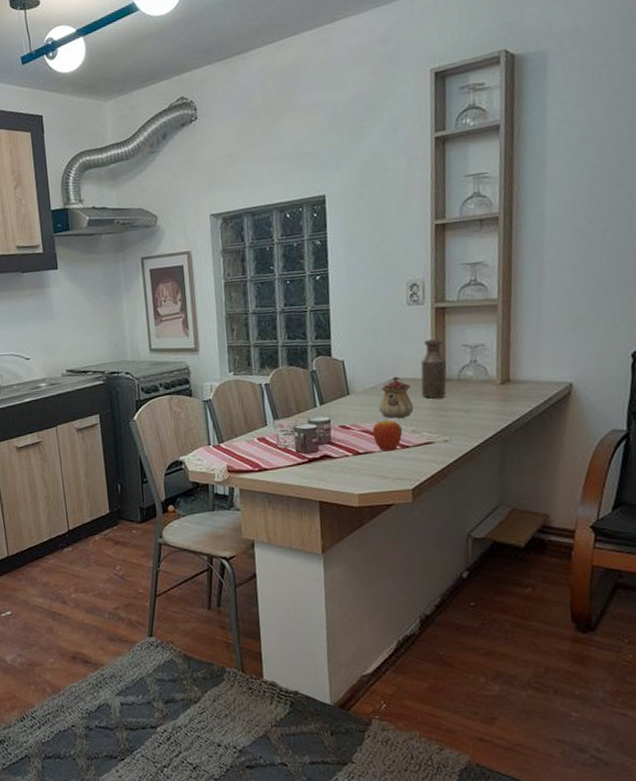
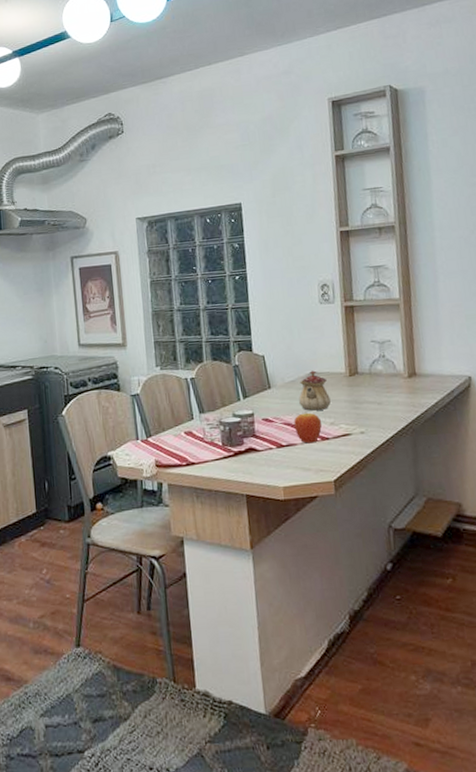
bottle: present [420,339,447,399] -> none [334,335,360,392]

